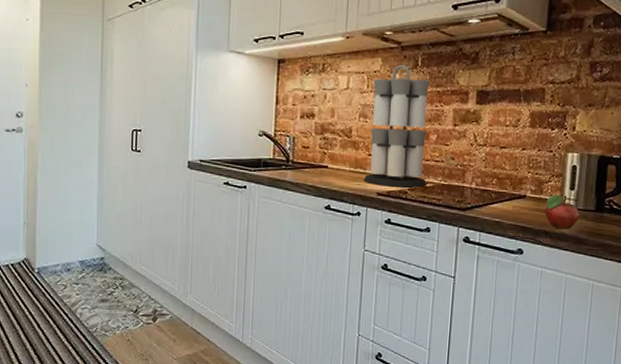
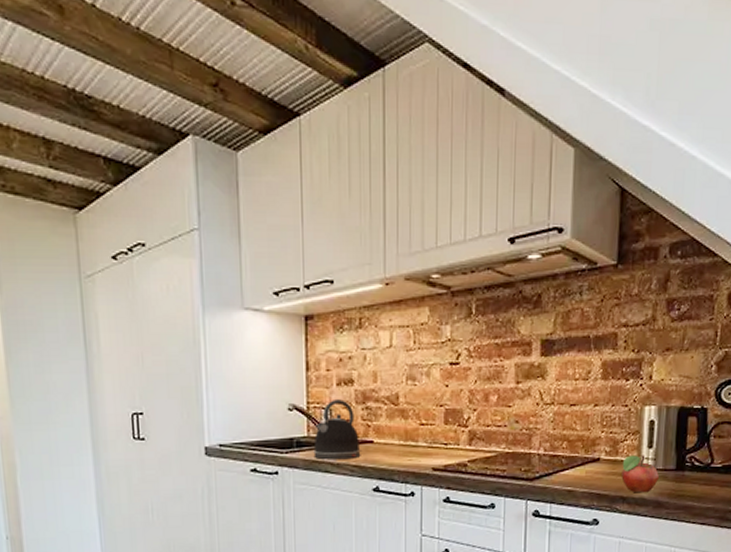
kettle: none [277,129,317,180] -> present [313,399,361,460]
spice rack: present [364,65,430,188] -> none [417,314,488,460]

